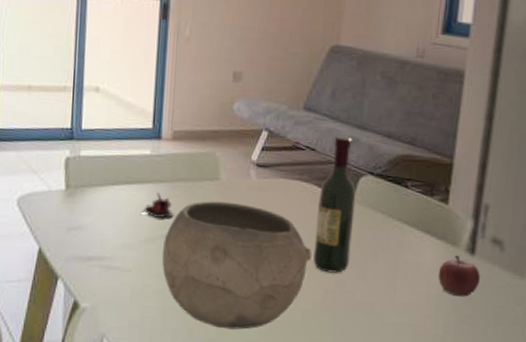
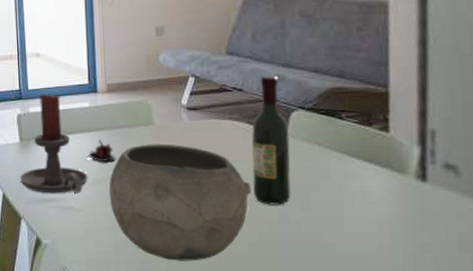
candle holder: none [62,135,141,252] -> present [20,93,88,193]
fruit: present [438,254,480,297] -> none [387,181,436,225]

